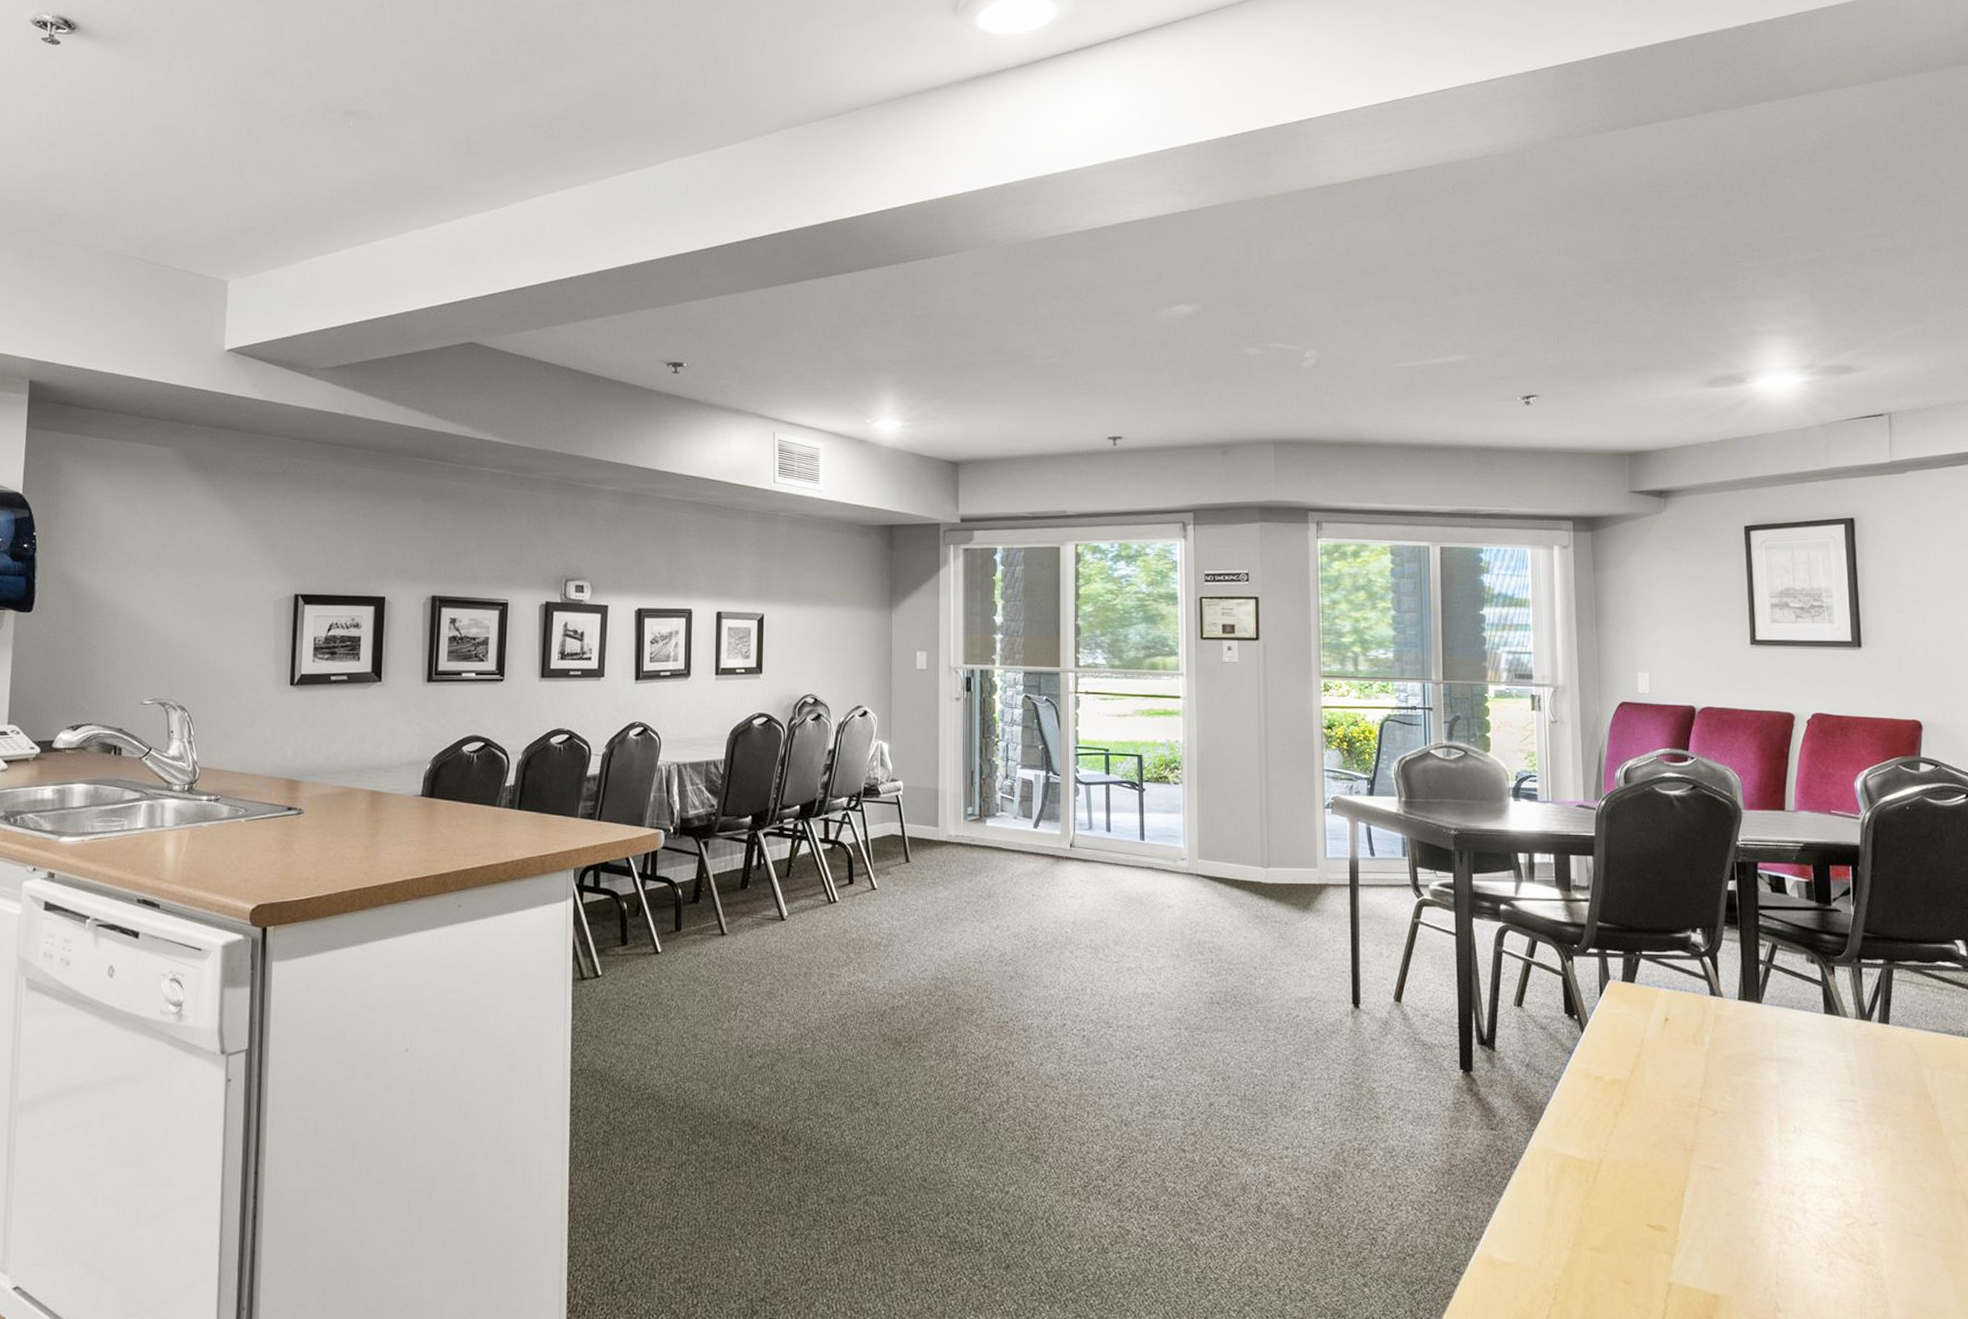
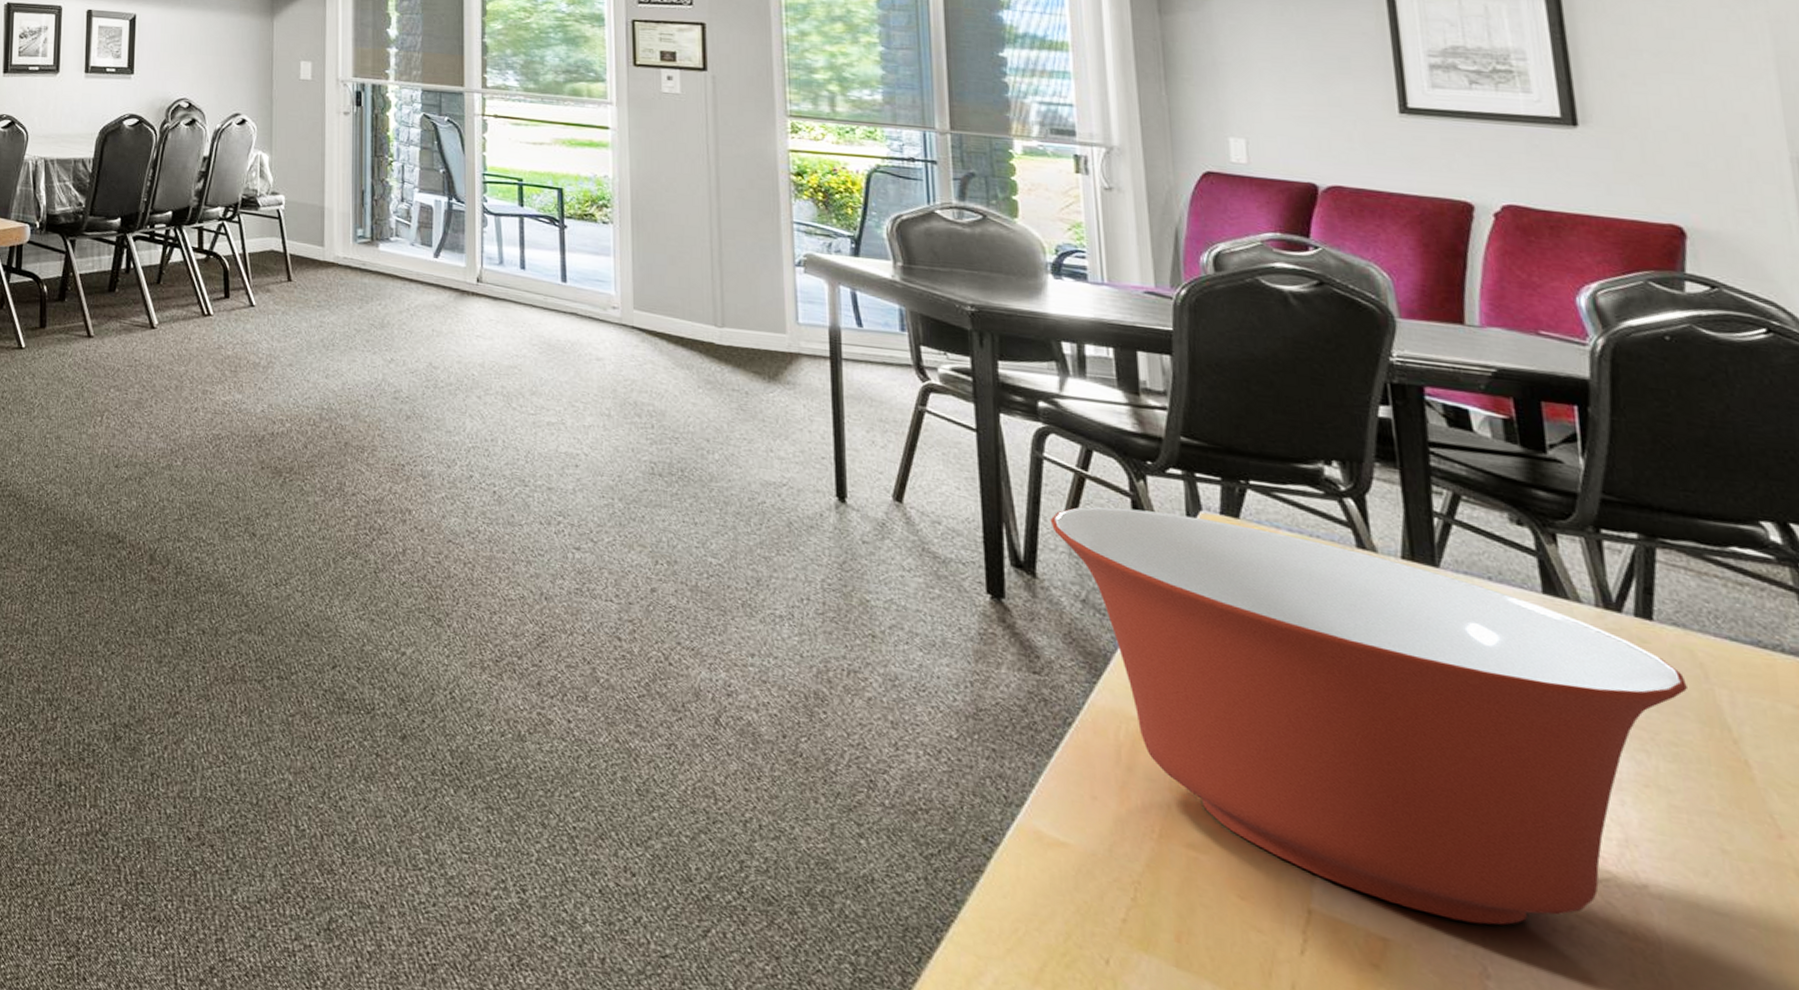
mixing bowl: none [1506,985,1907,1272] -> present [1050,506,1687,926]

